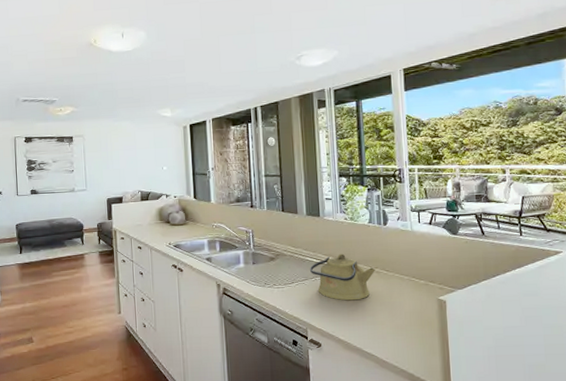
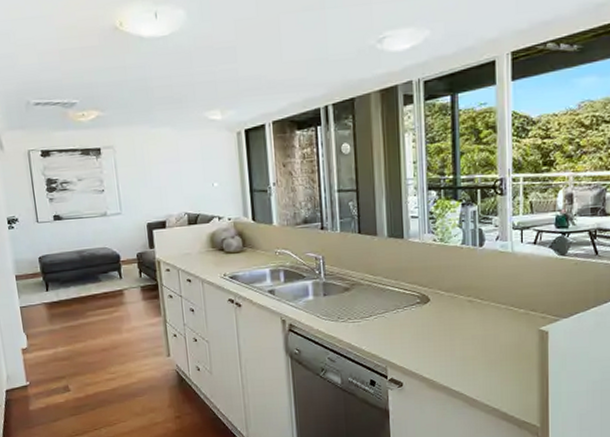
kettle: present [309,254,375,301] -> none [390,281,468,335]

